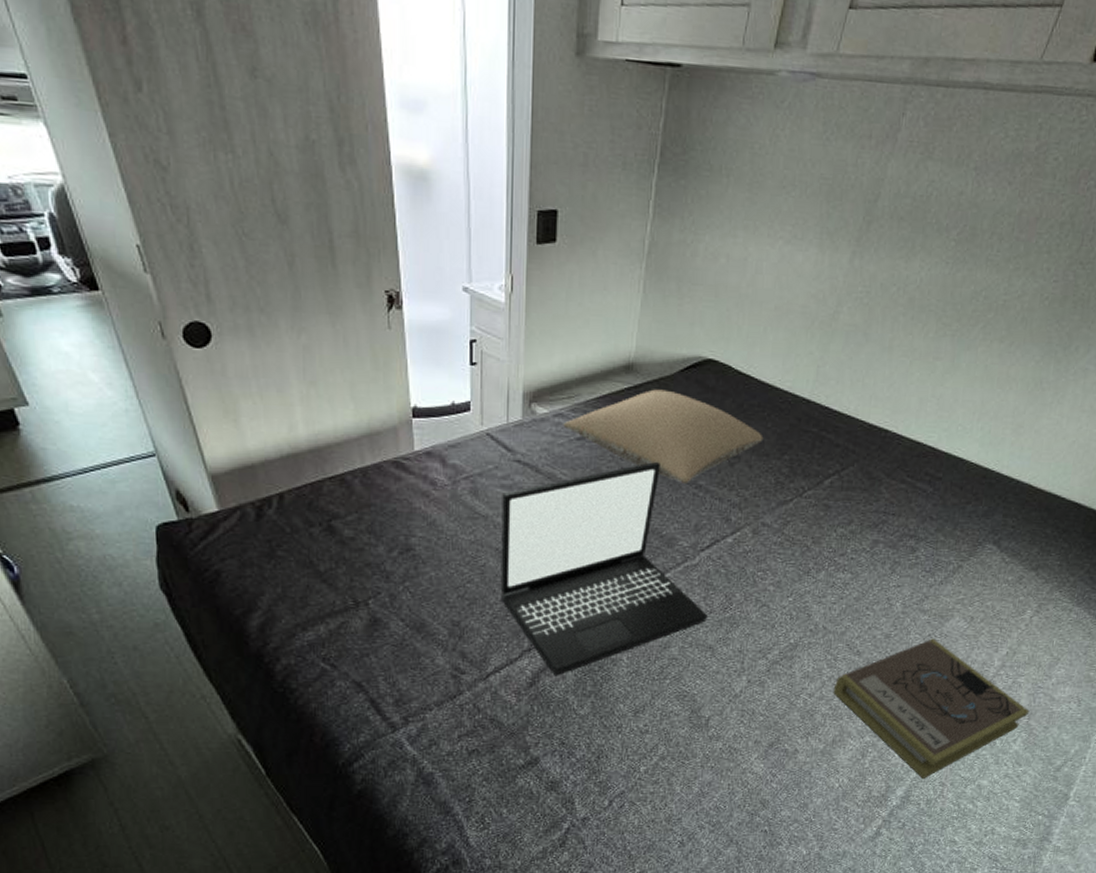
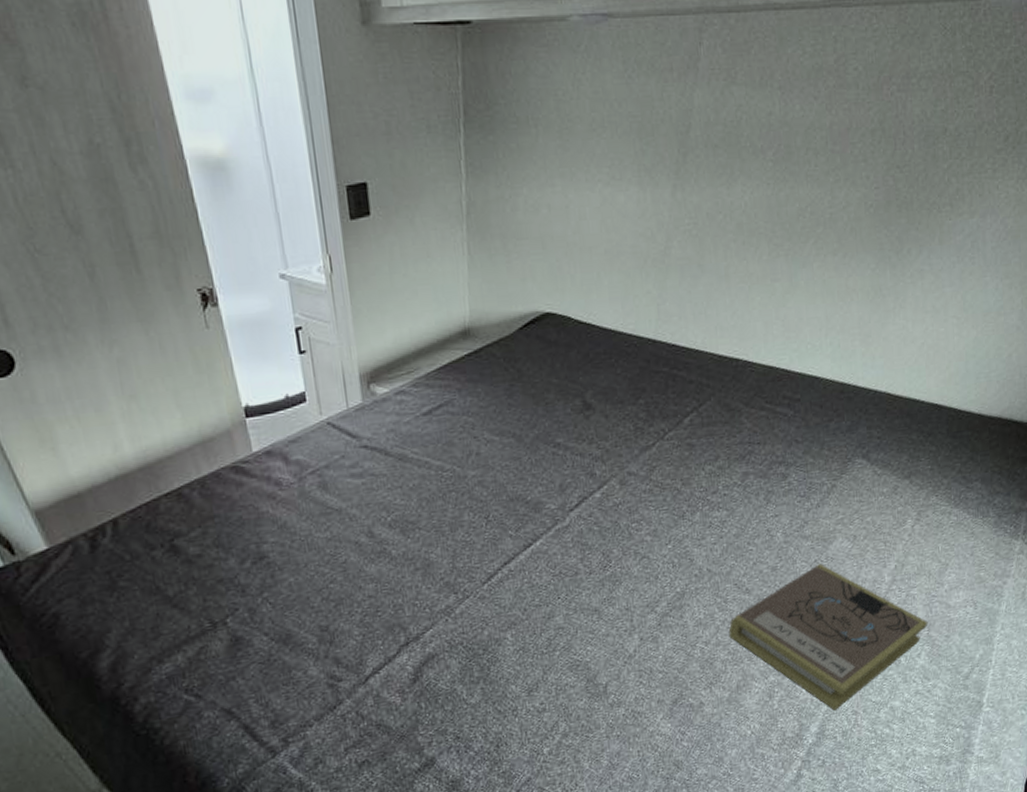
laptop: present [500,461,707,676] -> none [353,425,588,668]
pillow: present [563,389,764,483] -> none [406,350,615,444]

